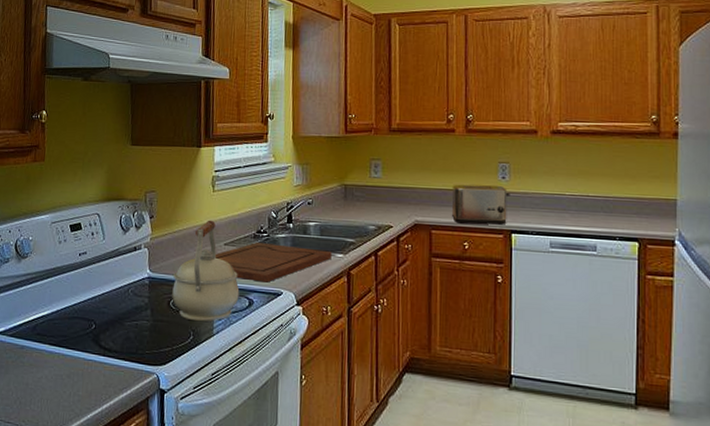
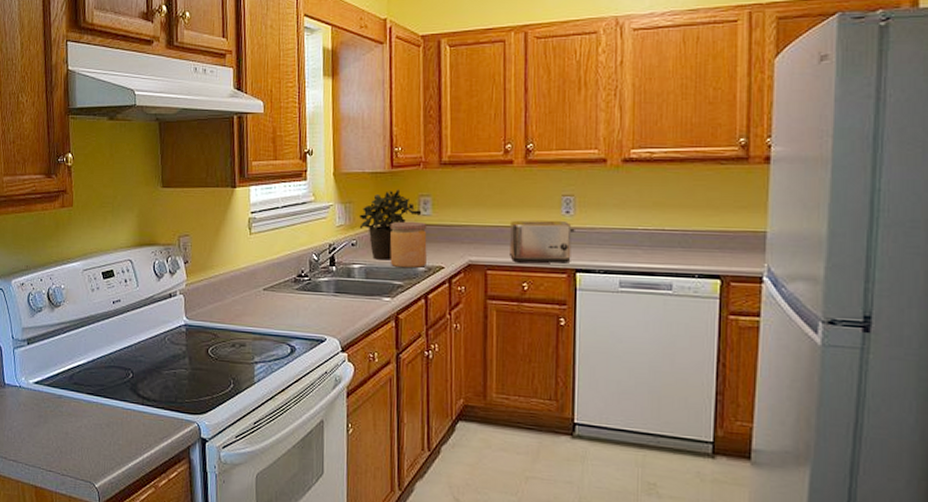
kettle: present [172,220,240,322] -> none [210,264,281,370]
cutting board: present [214,242,332,283] -> none [253,287,378,329]
potted plant: none [315,153,373,219] -> present [359,189,422,260]
jar: none [343,182,378,227] -> present [389,221,427,269]

